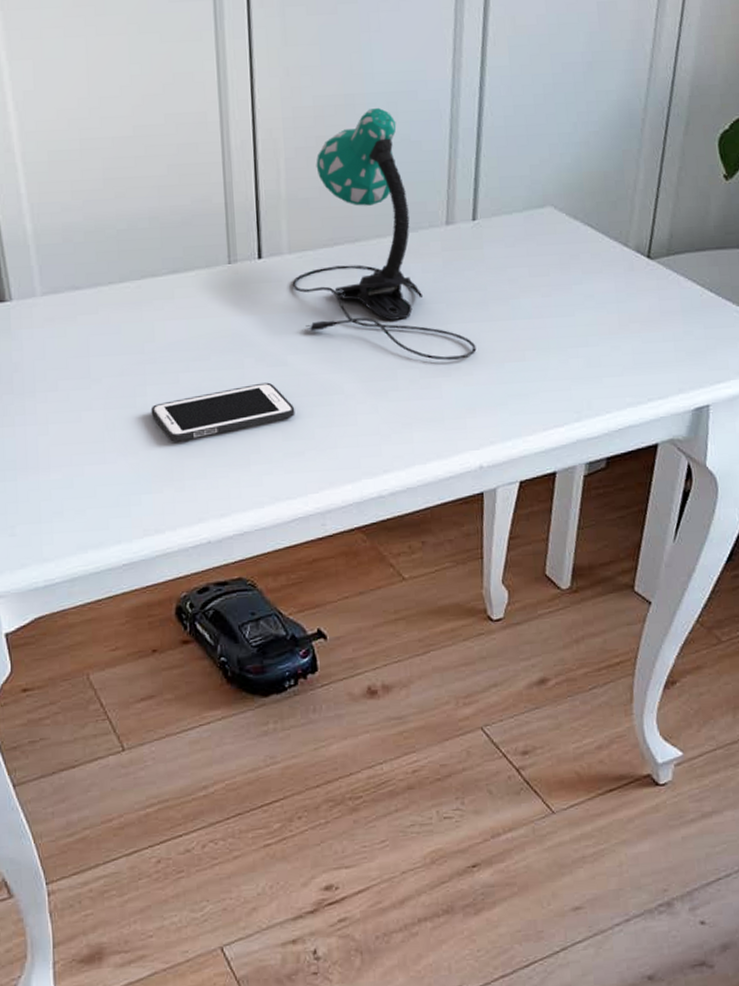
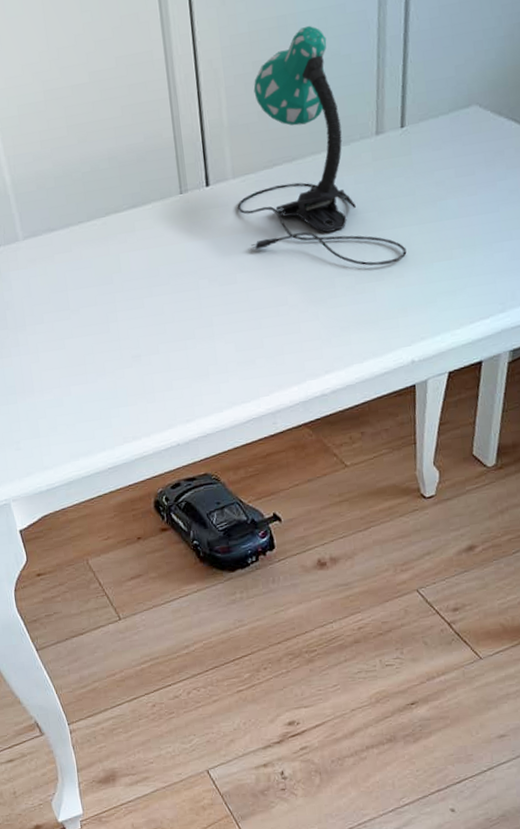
cell phone: present [150,382,295,442] -> none [122,300,246,360]

